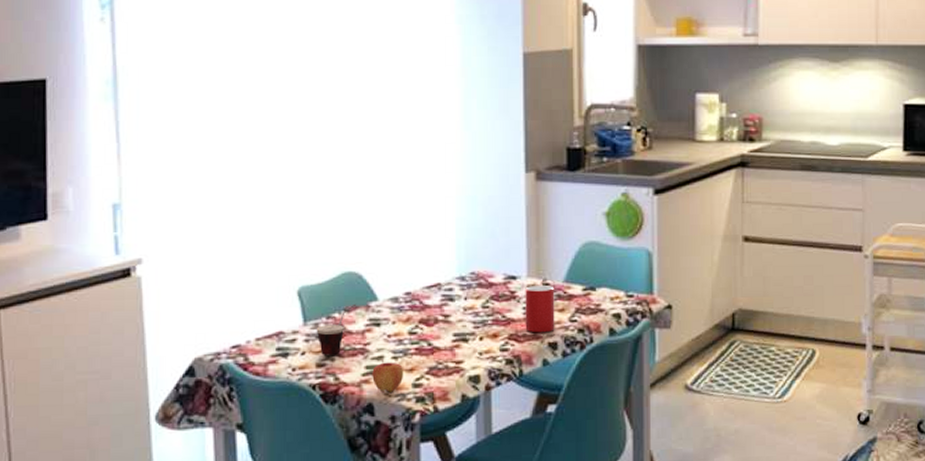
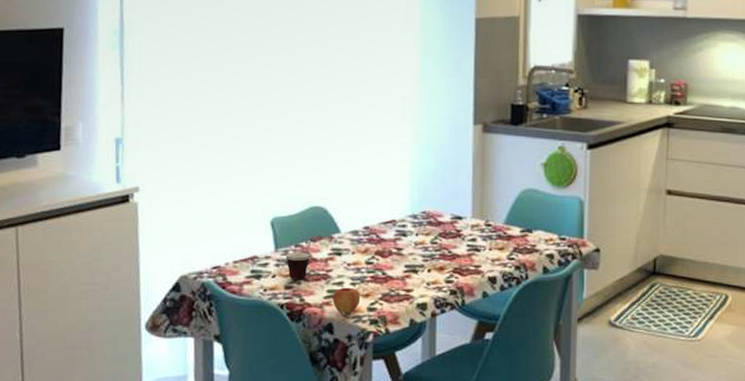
cup: present [525,286,555,333] -> none [468,226,496,268]

